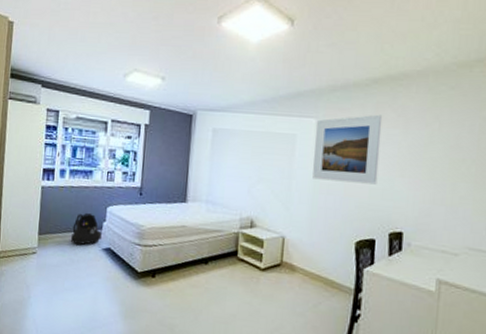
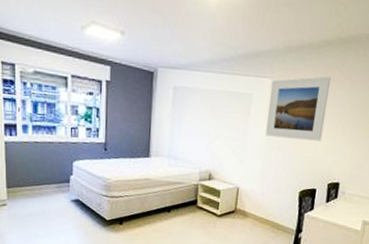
backpack: present [70,212,102,246] -> none [39,166,70,197]

